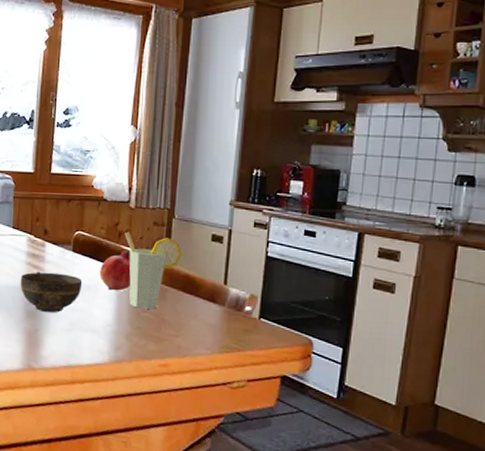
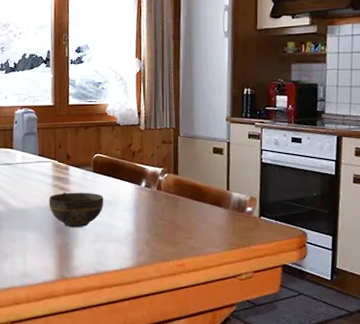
fruit: present [99,250,132,291] -> none [118,167,147,204]
cup: present [125,232,182,309] -> none [138,151,189,217]

